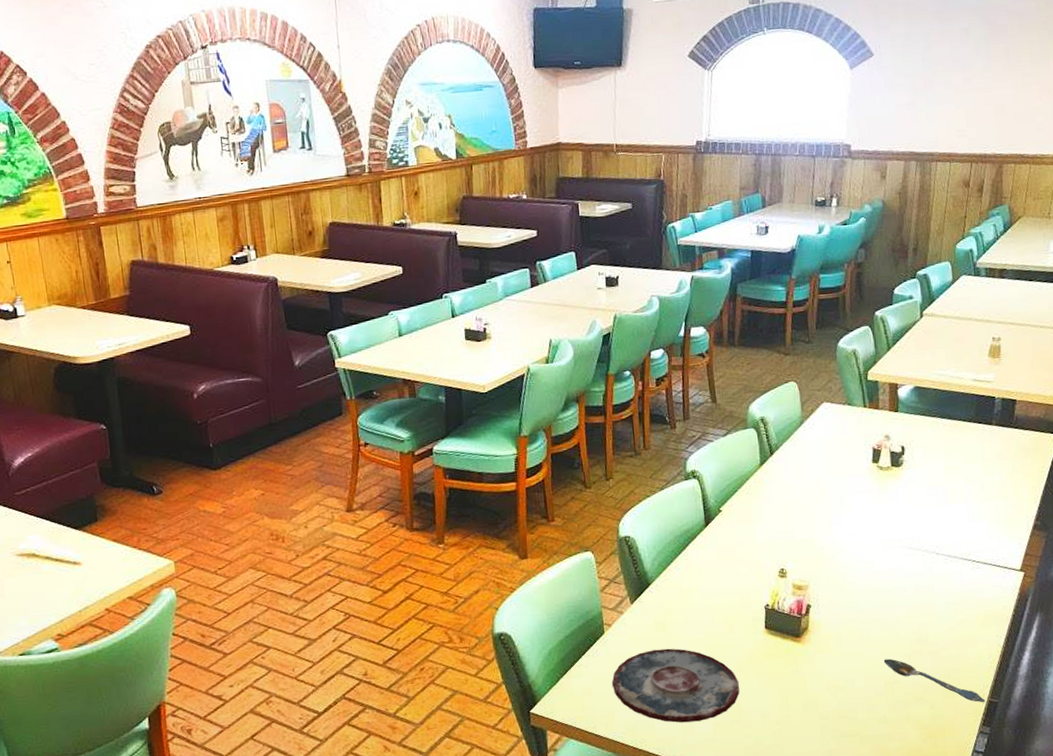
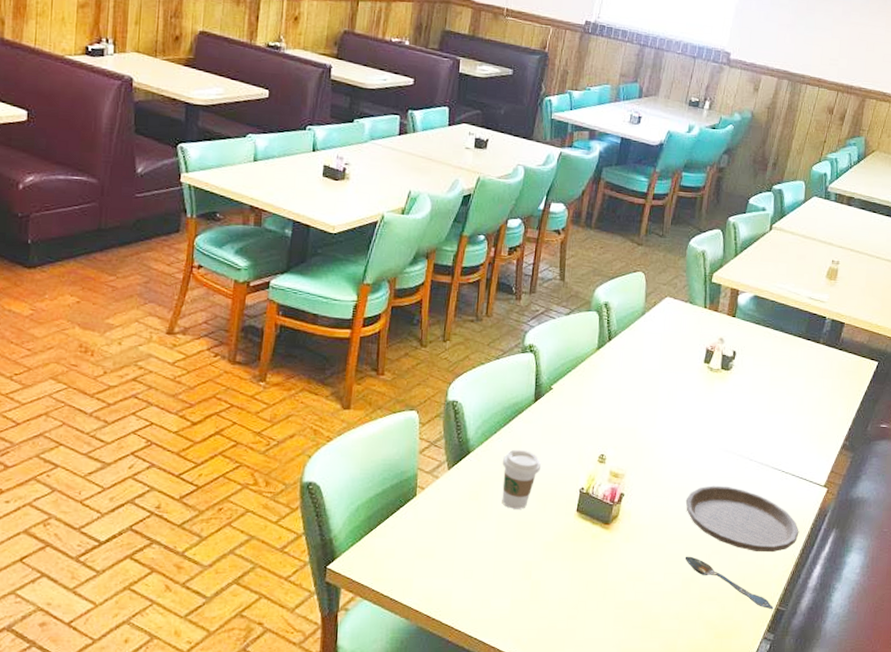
plate: present [612,648,739,723] -> none [415,519,542,597]
coffee cup: none [683,574,722,634] -> present [501,449,541,509]
plate: none [875,583,1001,646] -> present [685,485,799,553]

